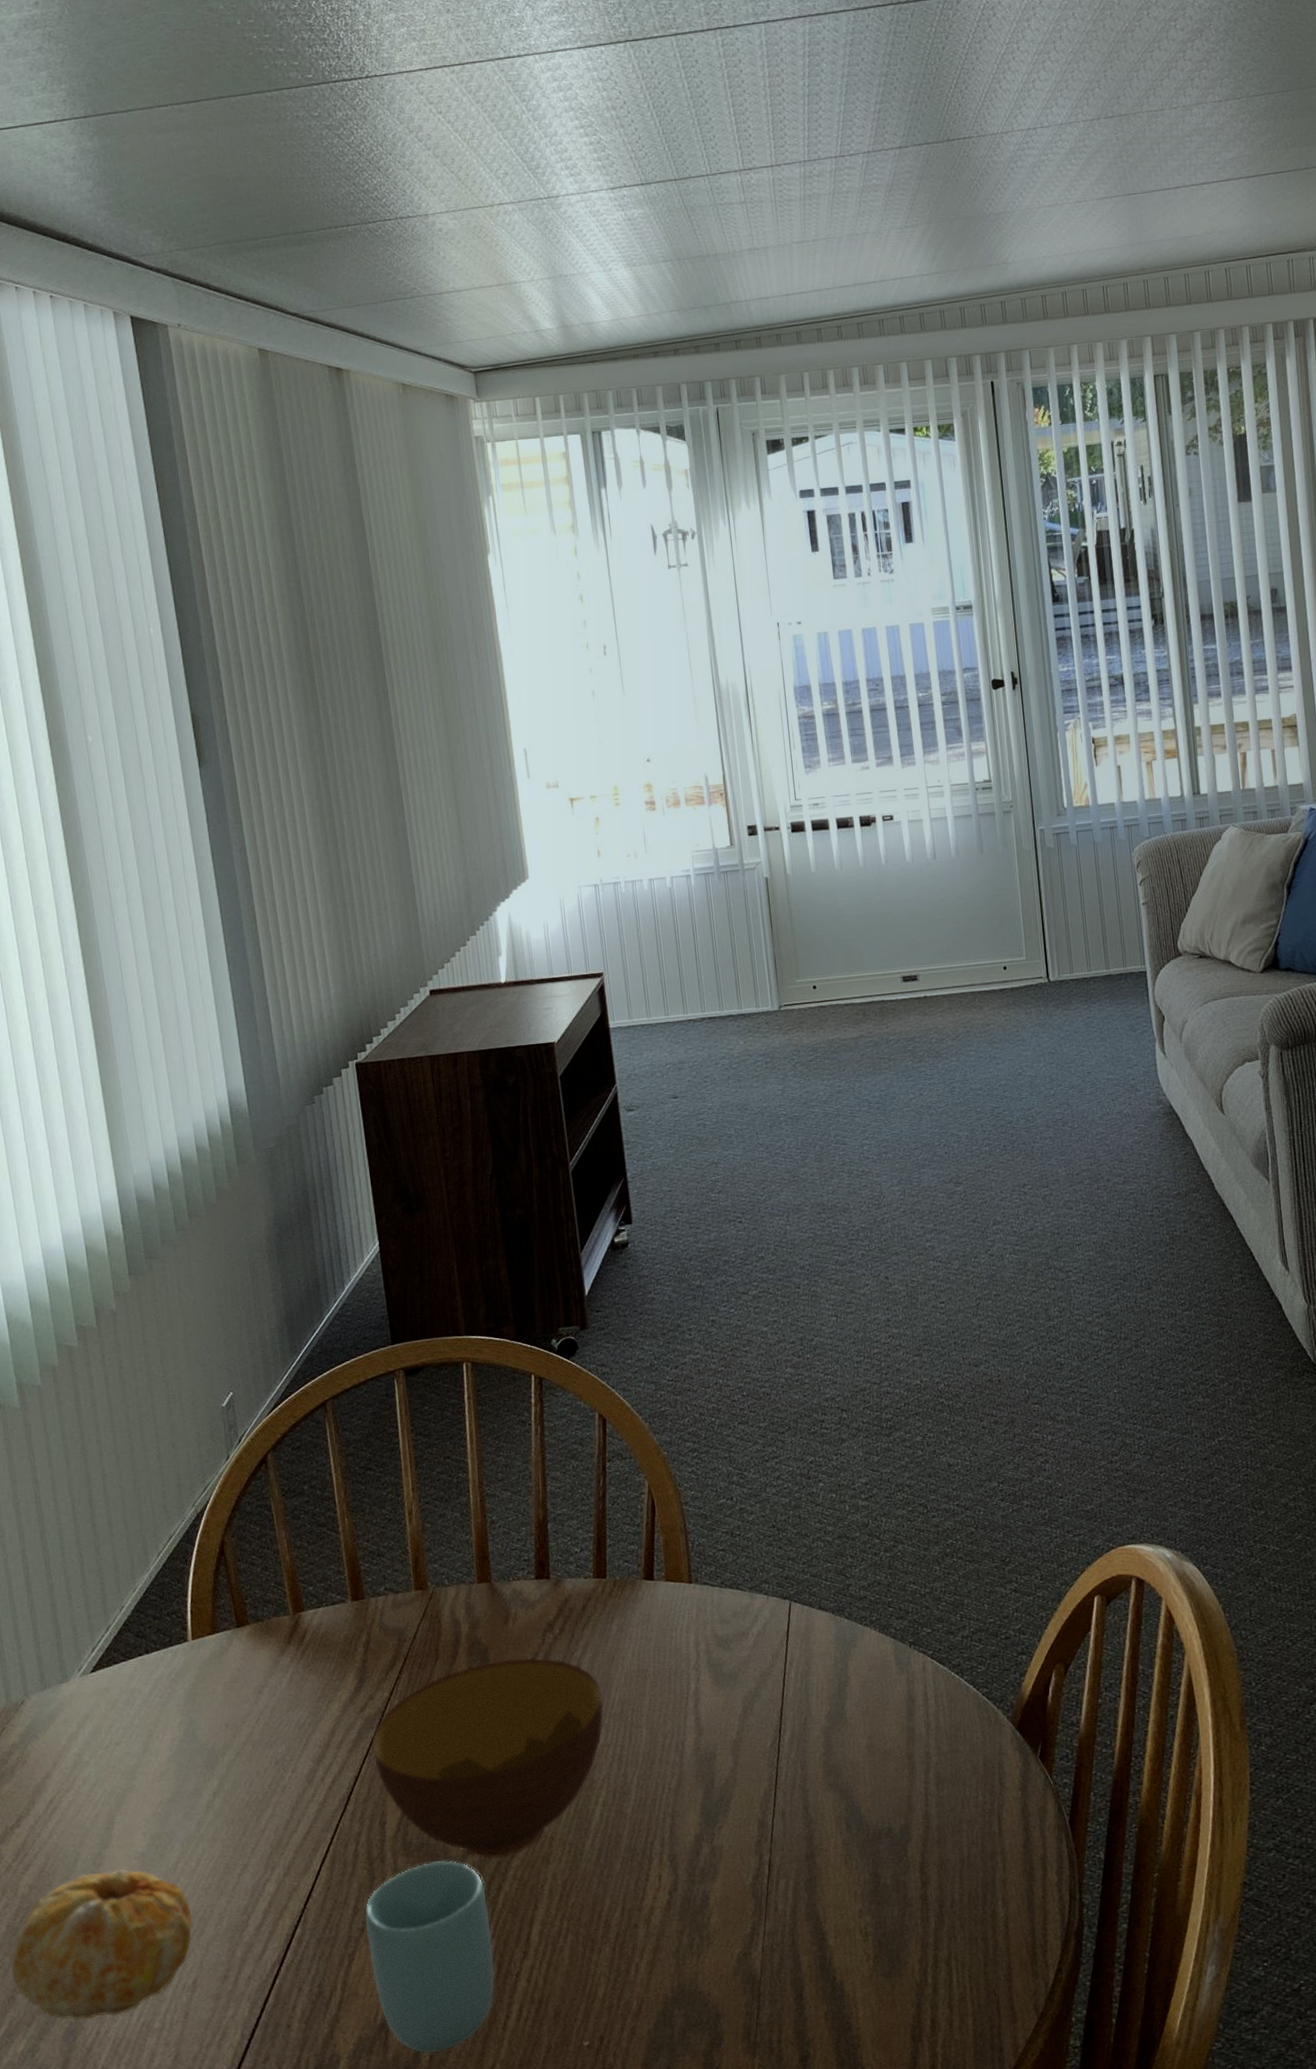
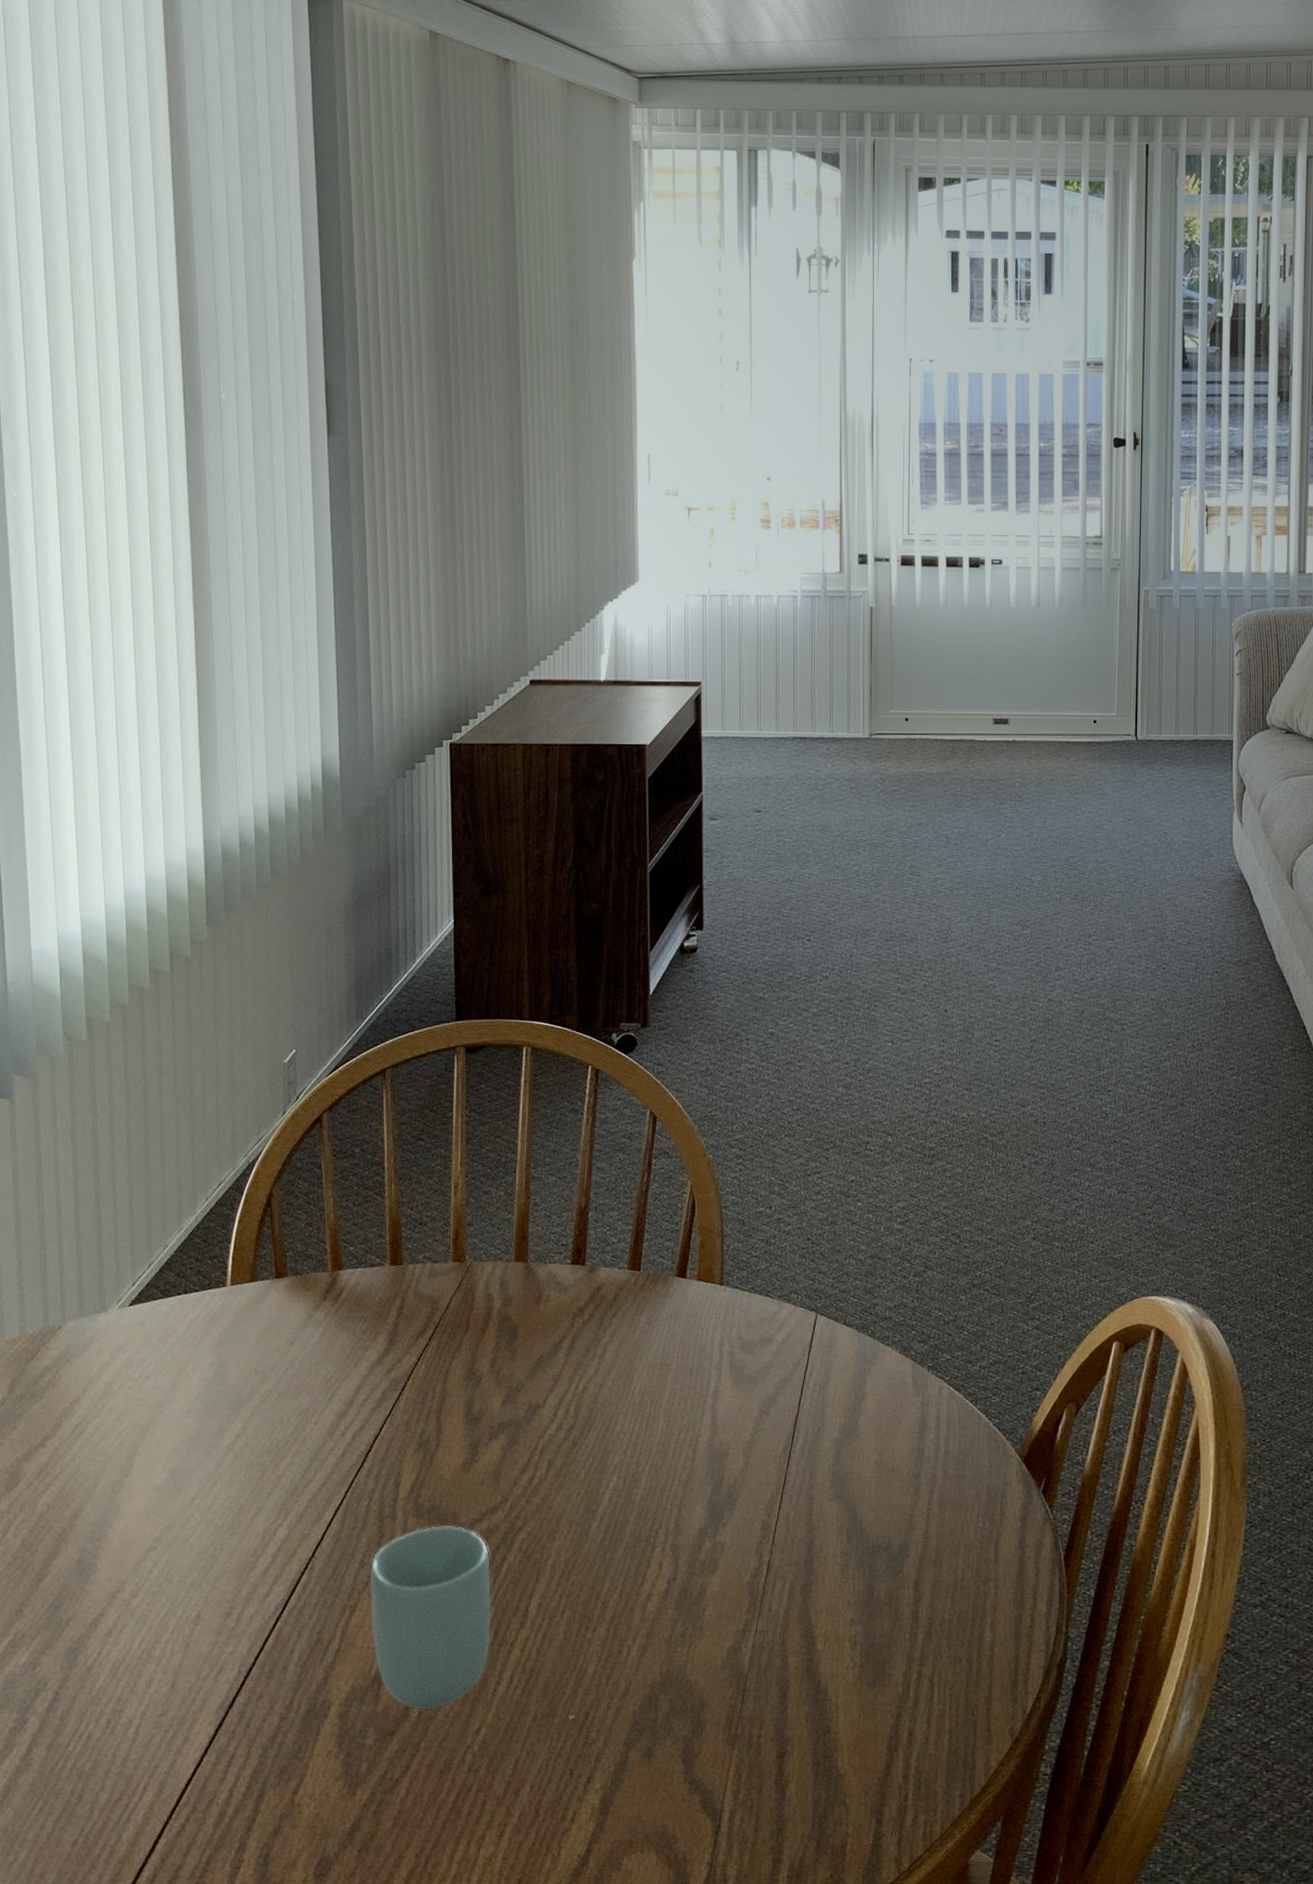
fruit: present [10,1868,193,2021] -> none [22,1498,203,1640]
bowl: present [372,1658,604,1859] -> none [395,1338,624,1530]

